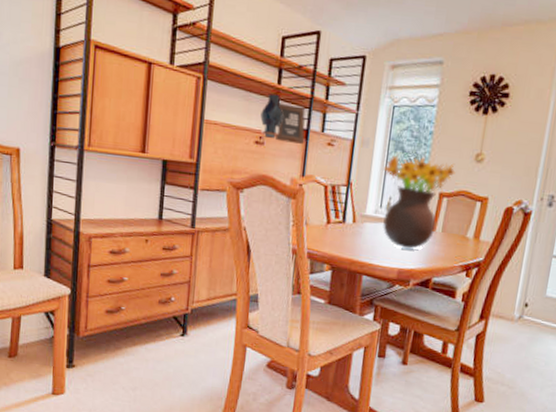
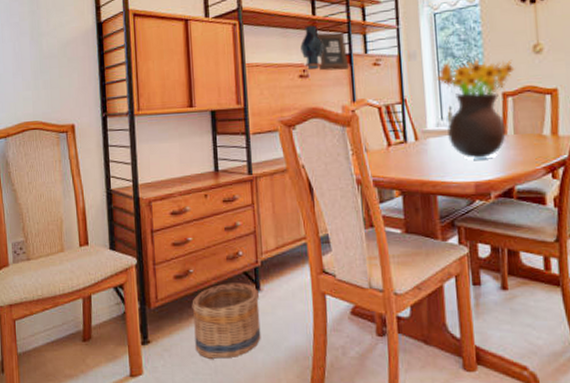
basket: none [118,324,186,390] -> present [192,282,261,359]

